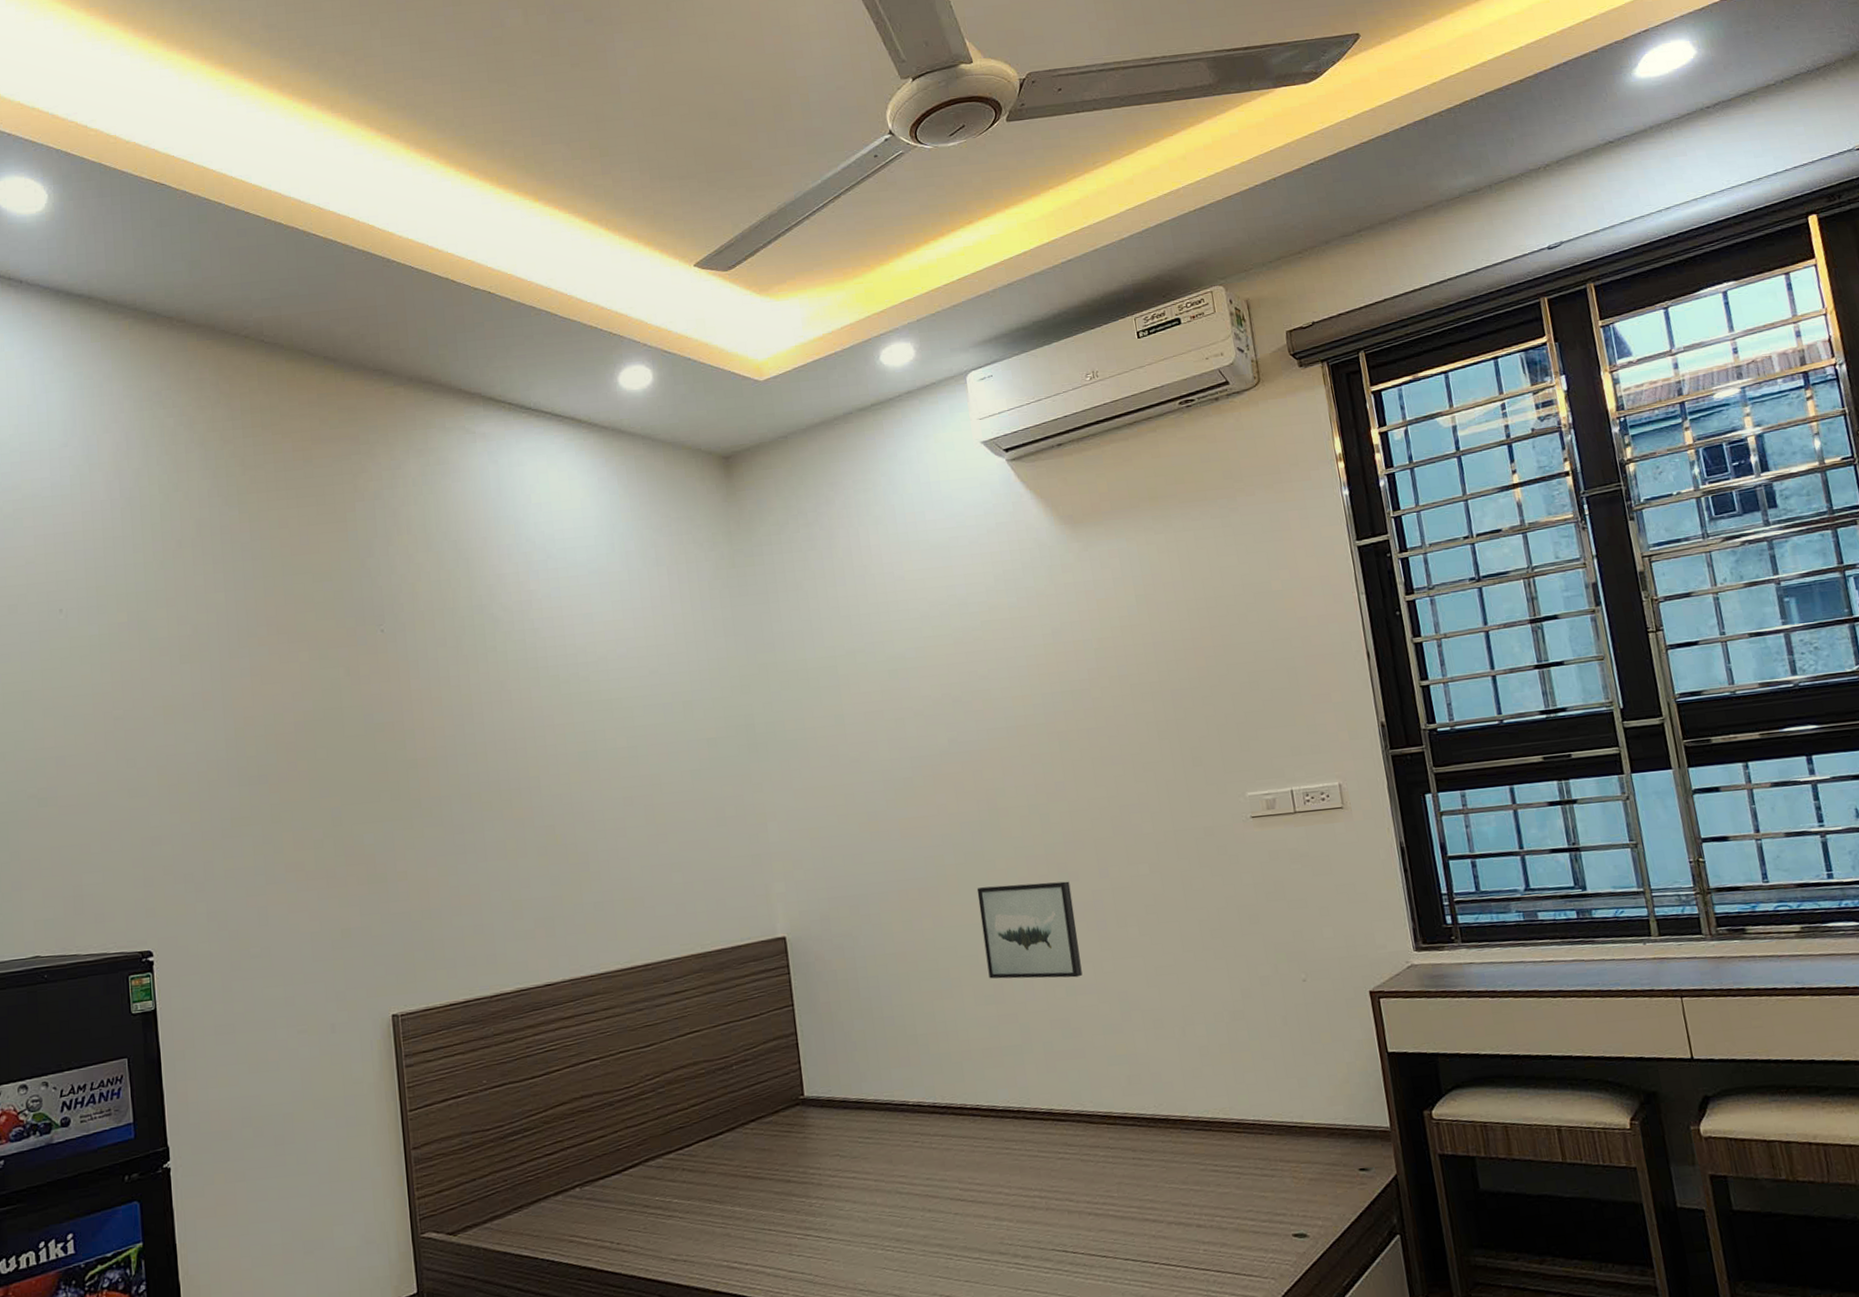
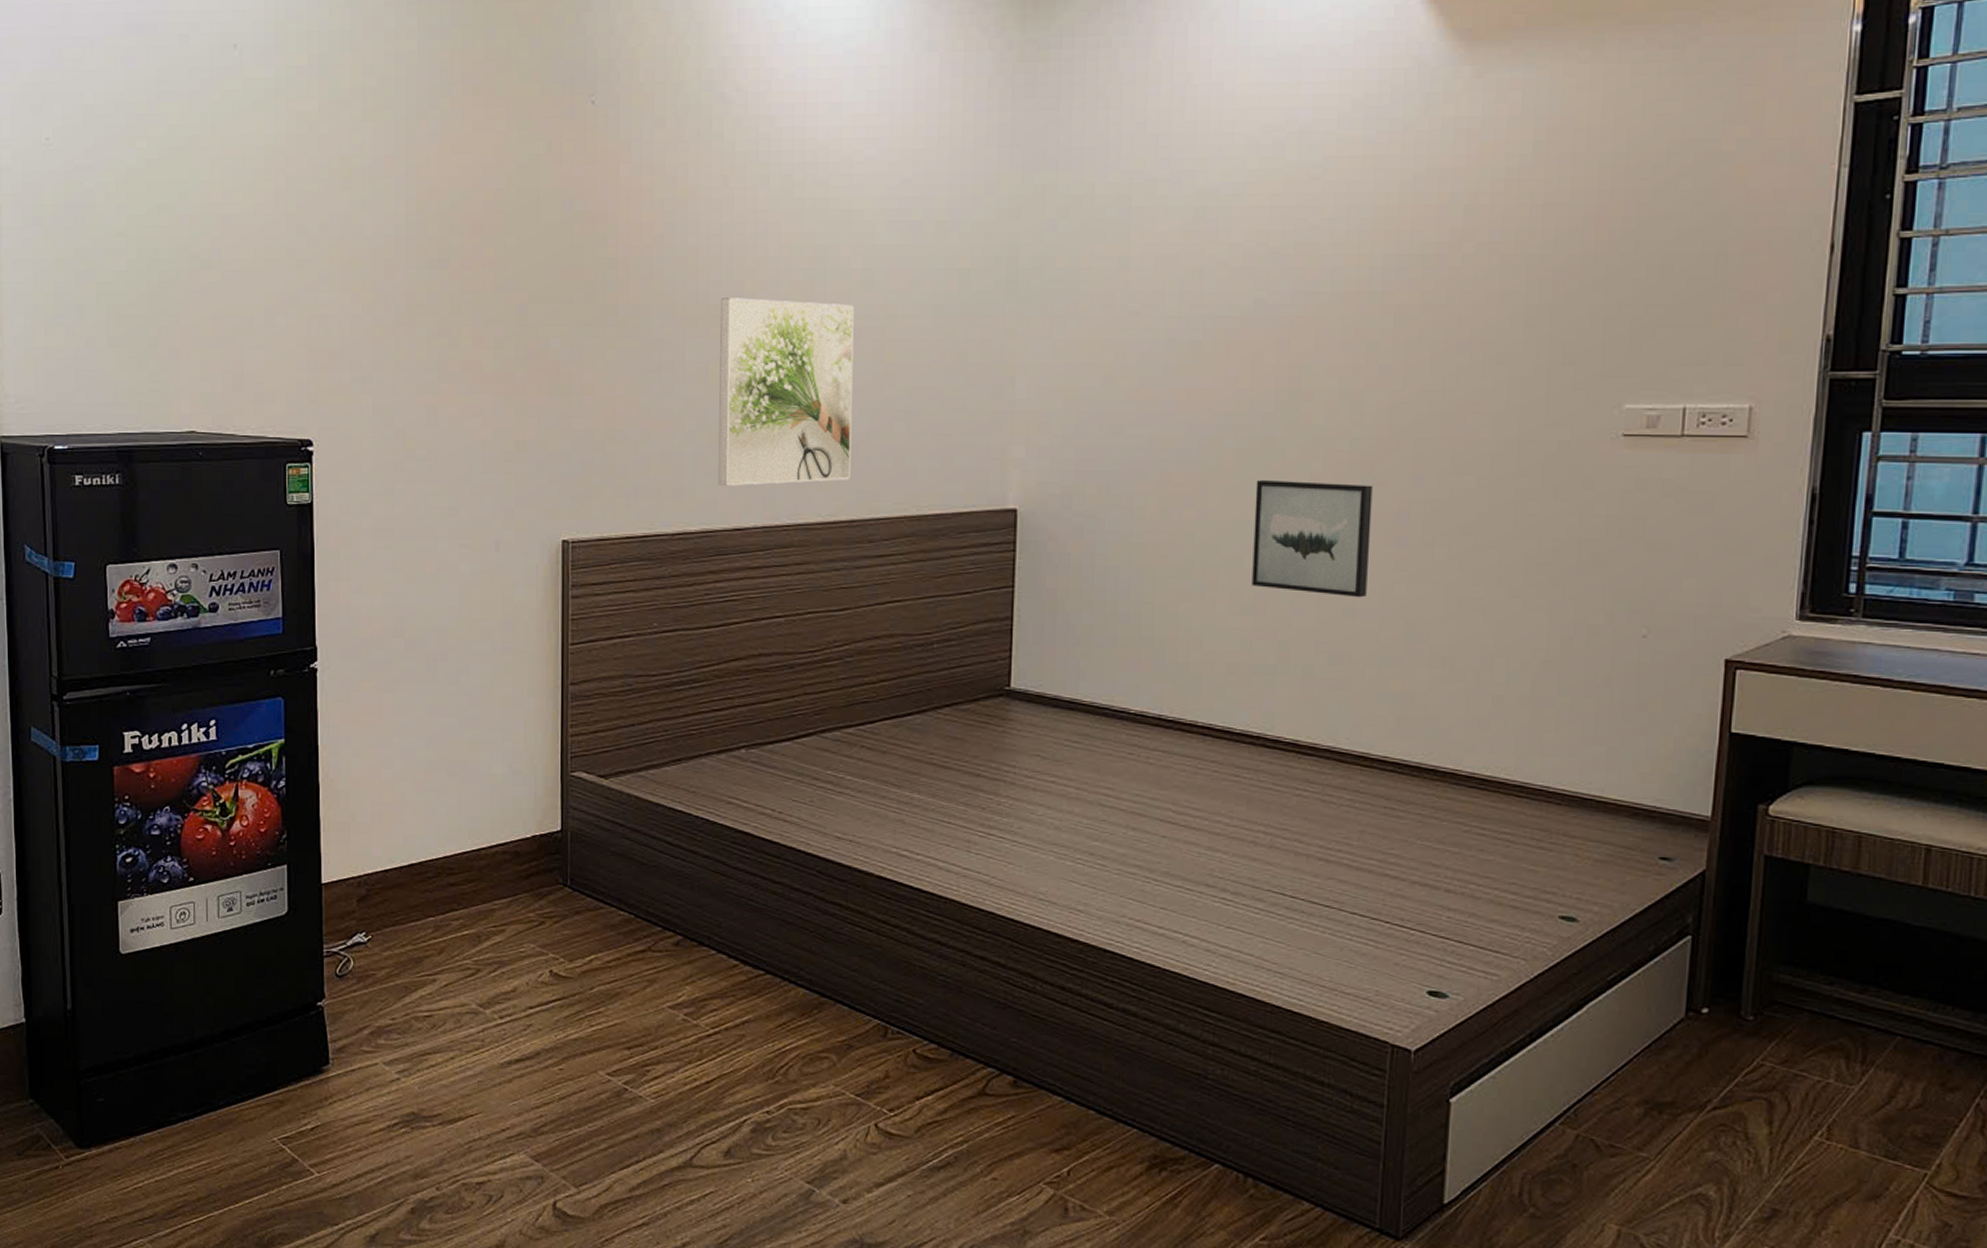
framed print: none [510,778,641,948] -> present [718,298,854,486]

